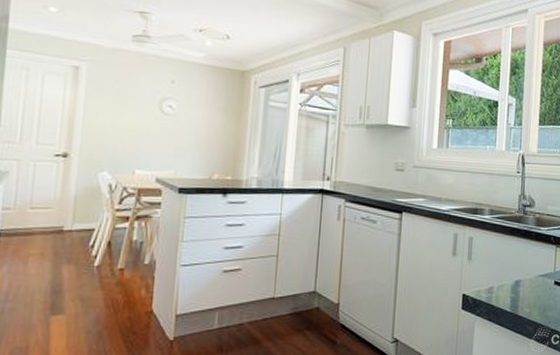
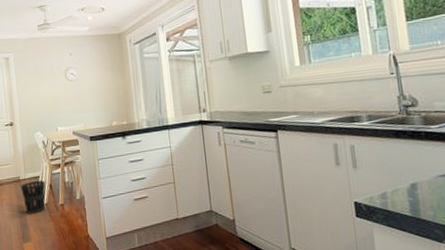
wastebasket: none [62,235,102,278] -> present [21,181,46,214]

